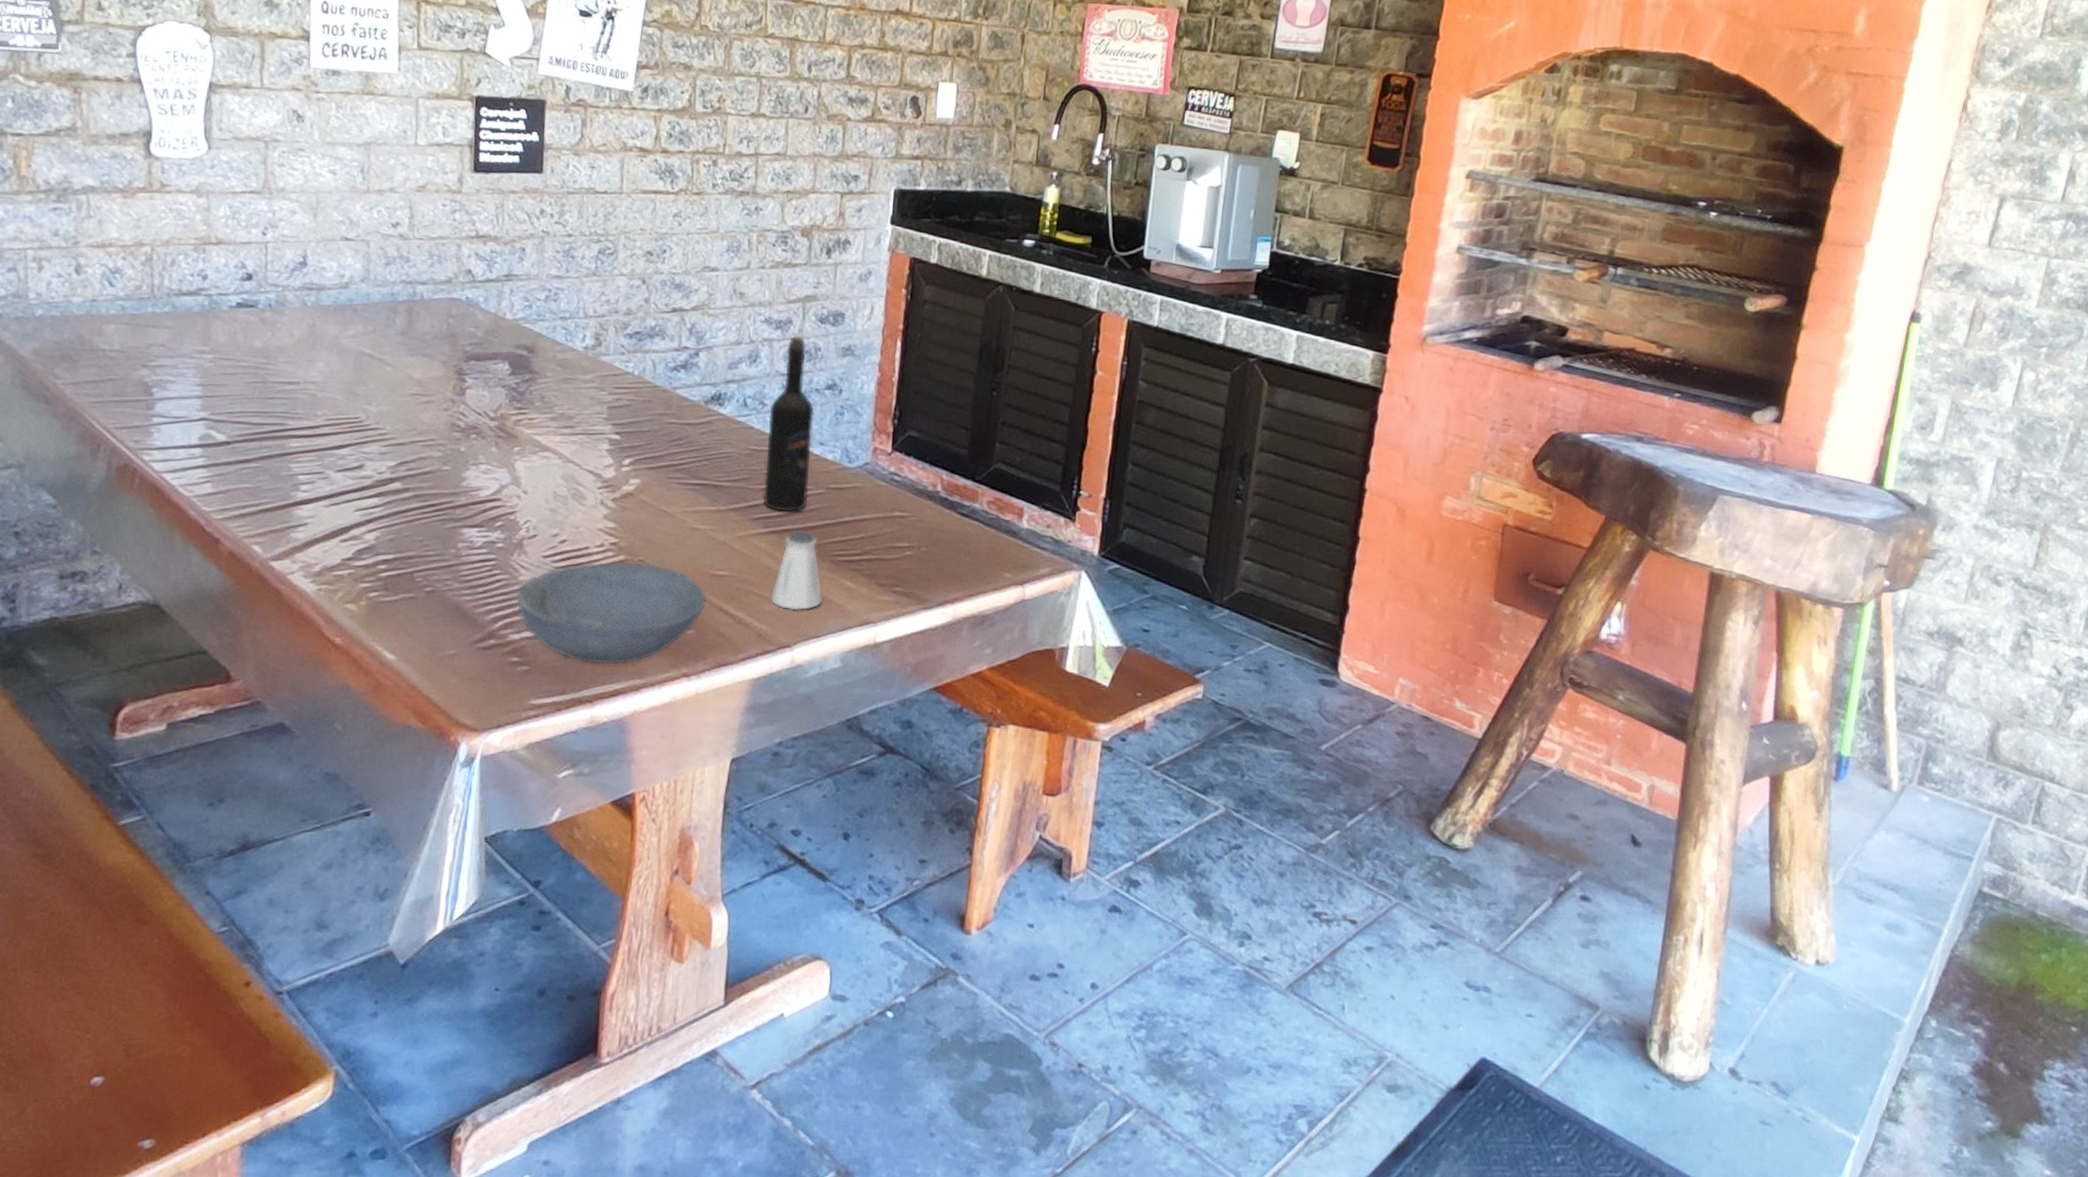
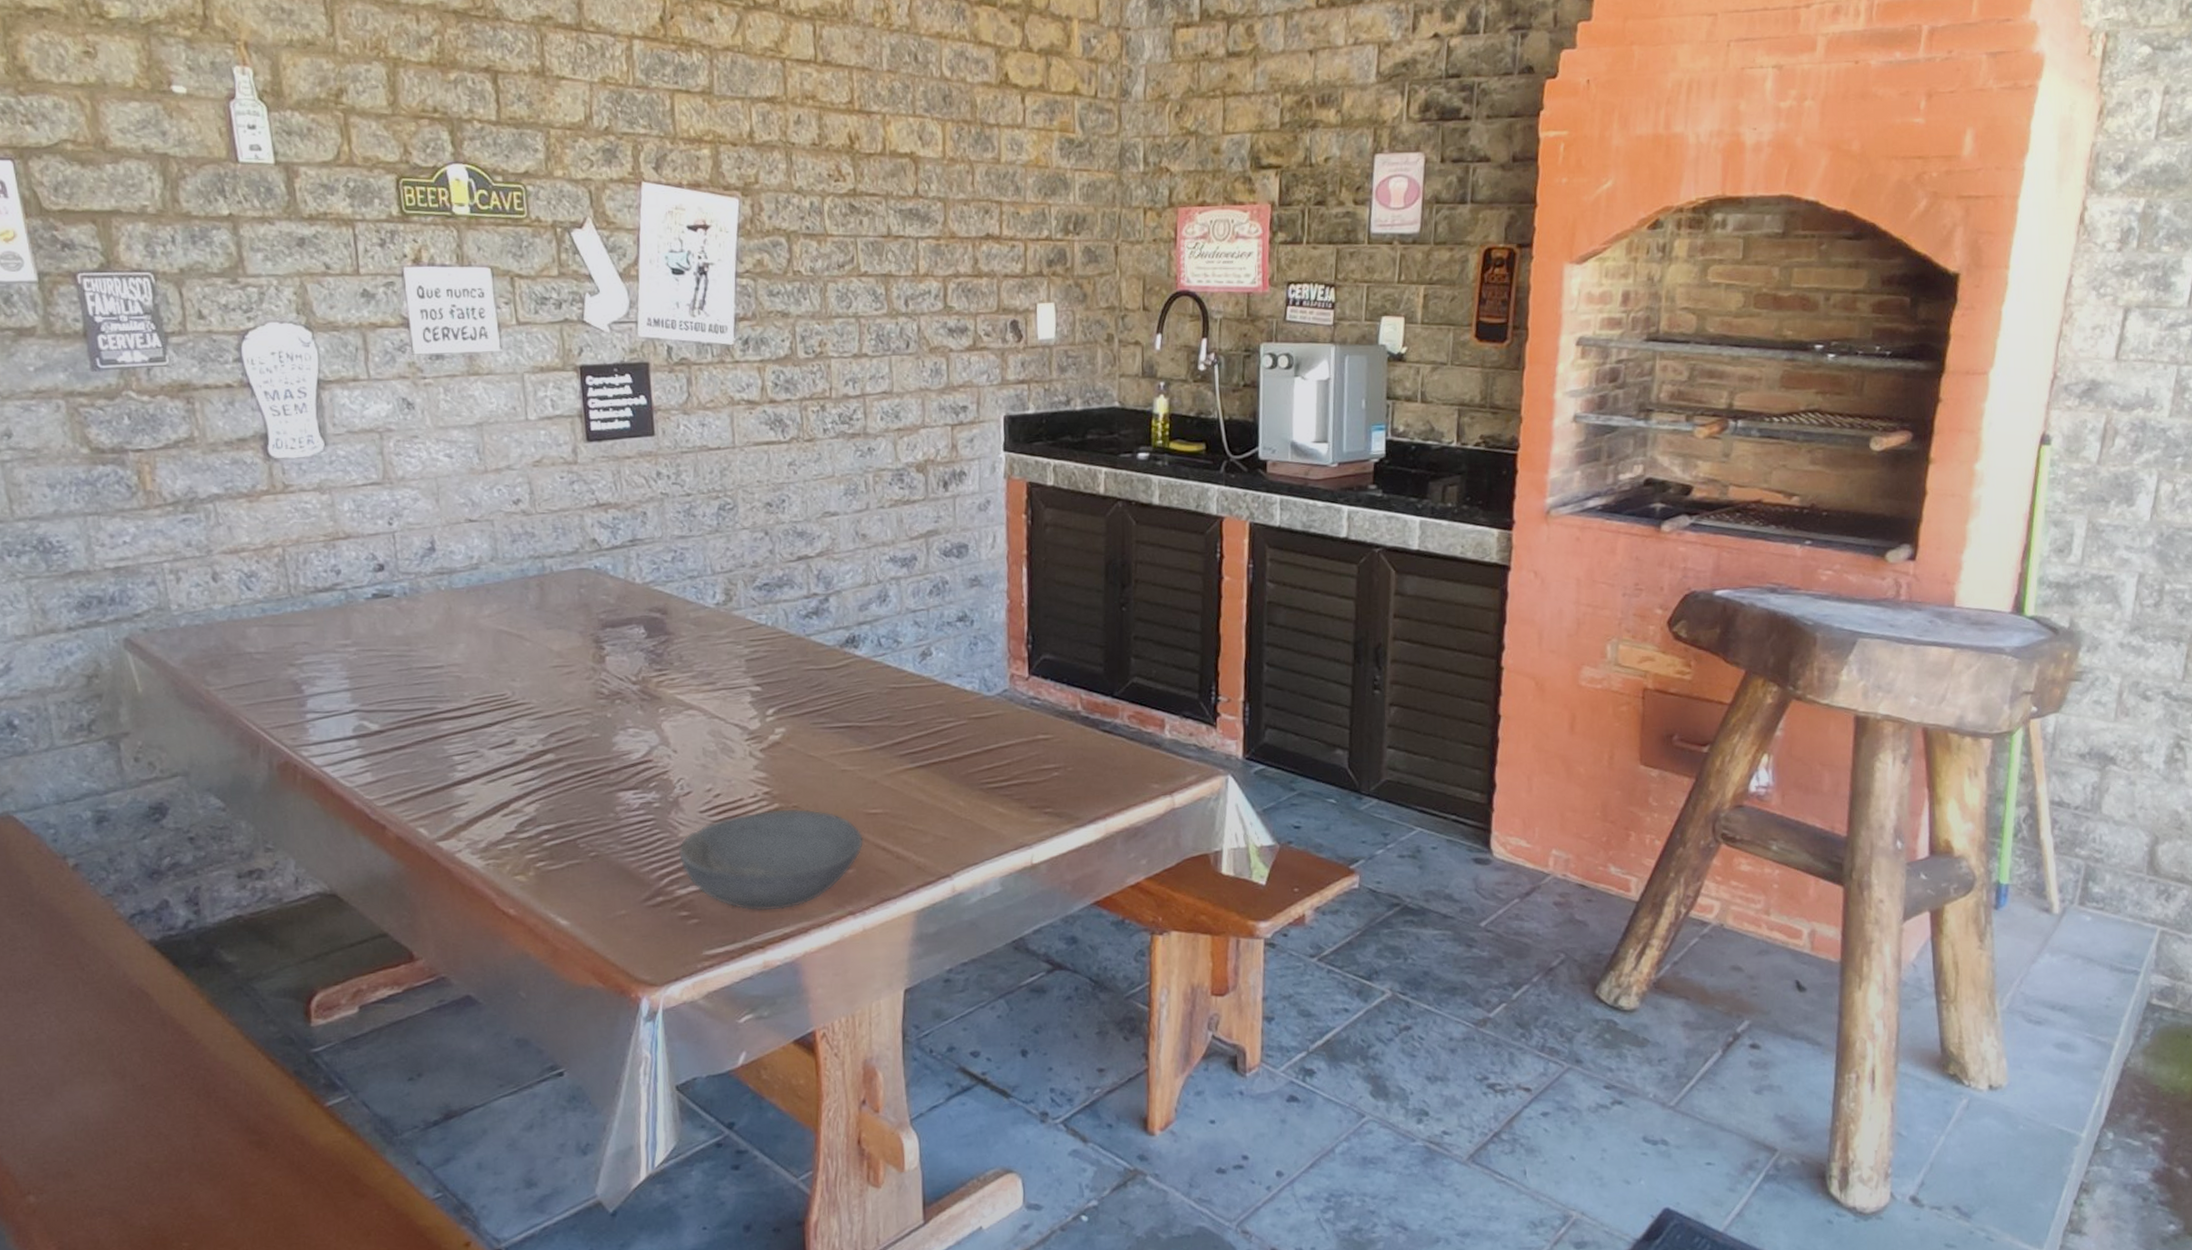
wine bottle: present [763,336,815,512] -> none [904,572,951,746]
saltshaker: present [770,529,823,611] -> none [925,761,977,841]

